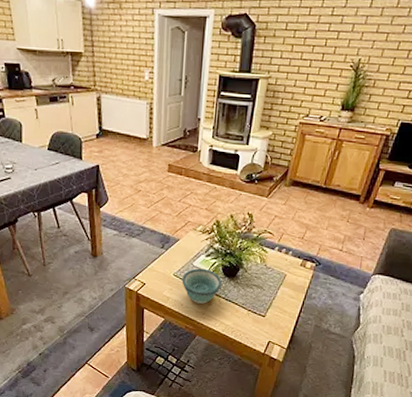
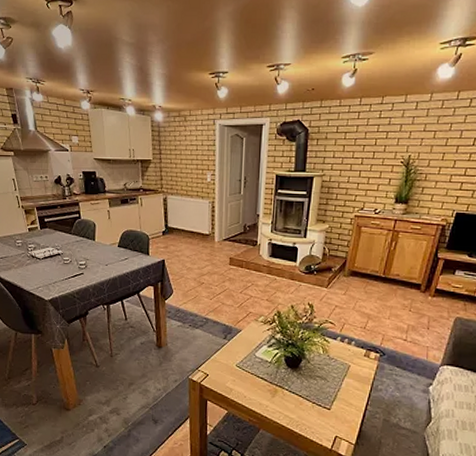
bowl: present [182,268,222,304] -> none [244,359,285,396]

